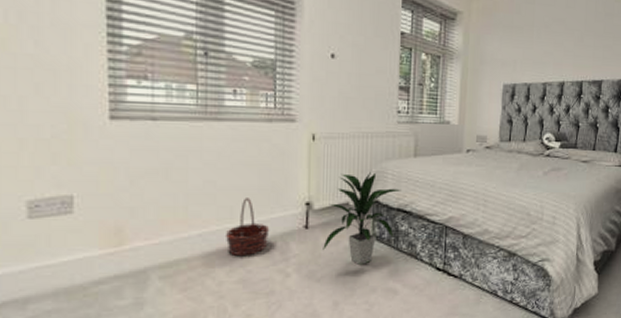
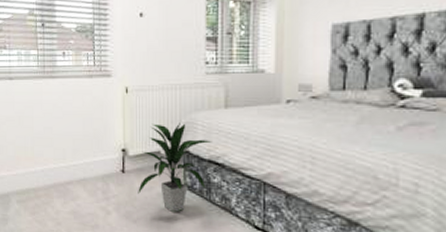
basket: present [225,198,270,255] -> none [60,142,94,191]

